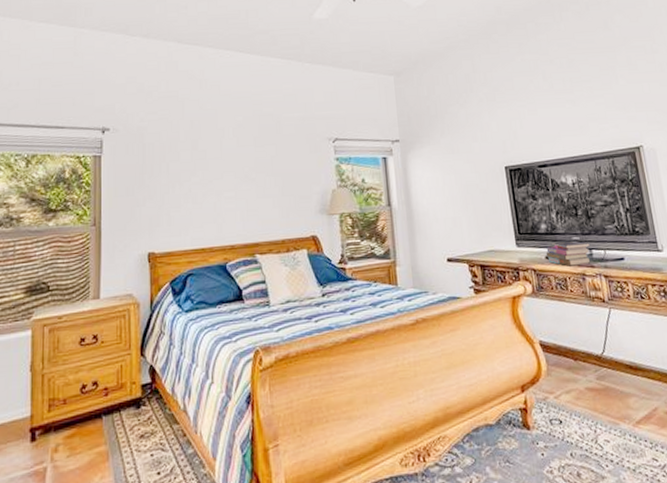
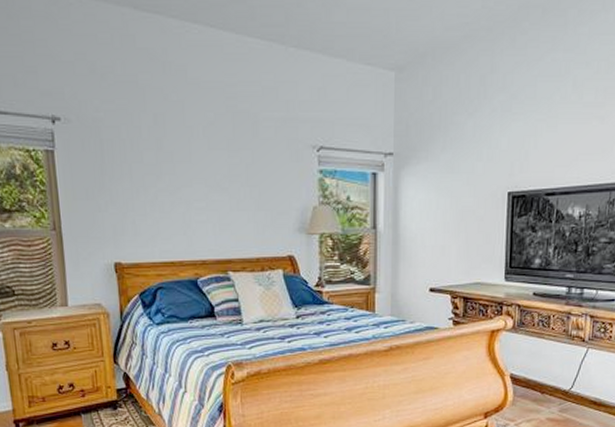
books: present [545,240,590,266] -> none [534,278,583,304]

